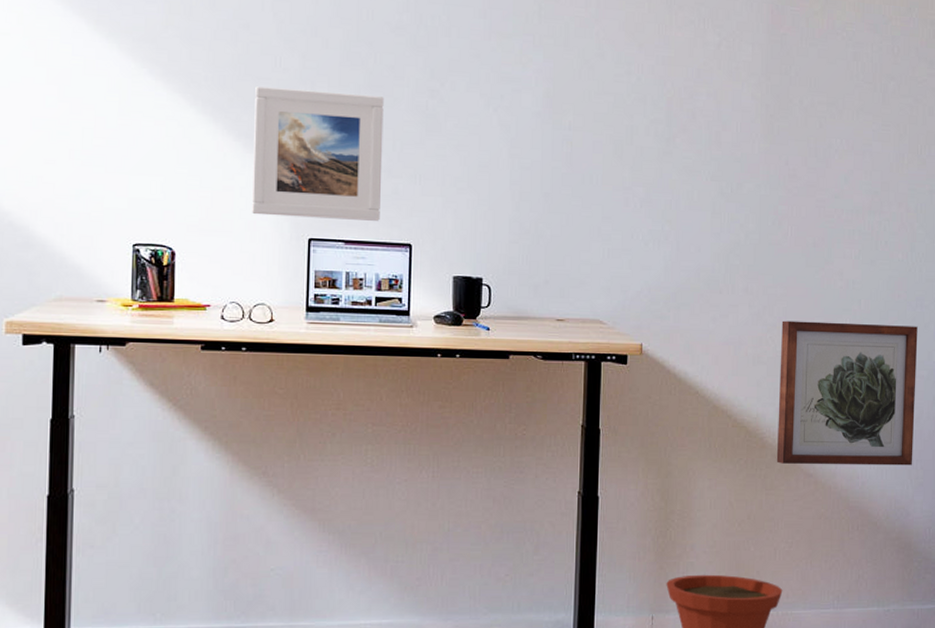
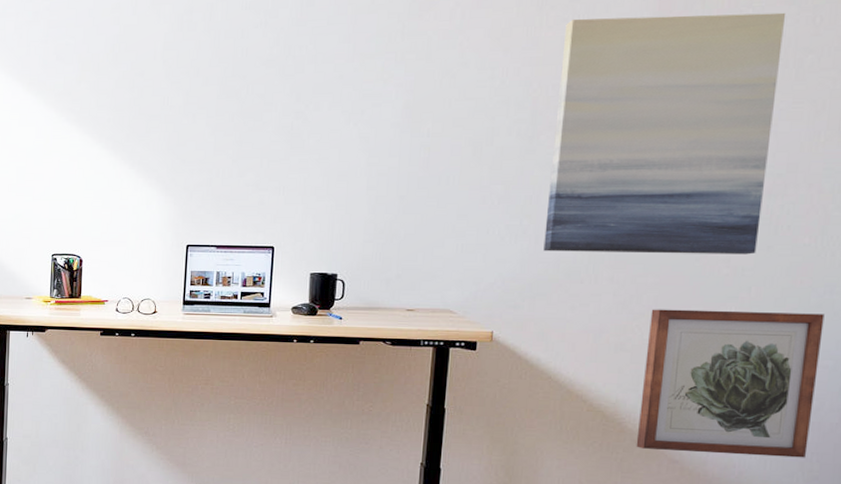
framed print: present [251,86,384,221] -> none [141,121,254,228]
wall art: none [685,21,872,268] -> present [543,12,786,255]

